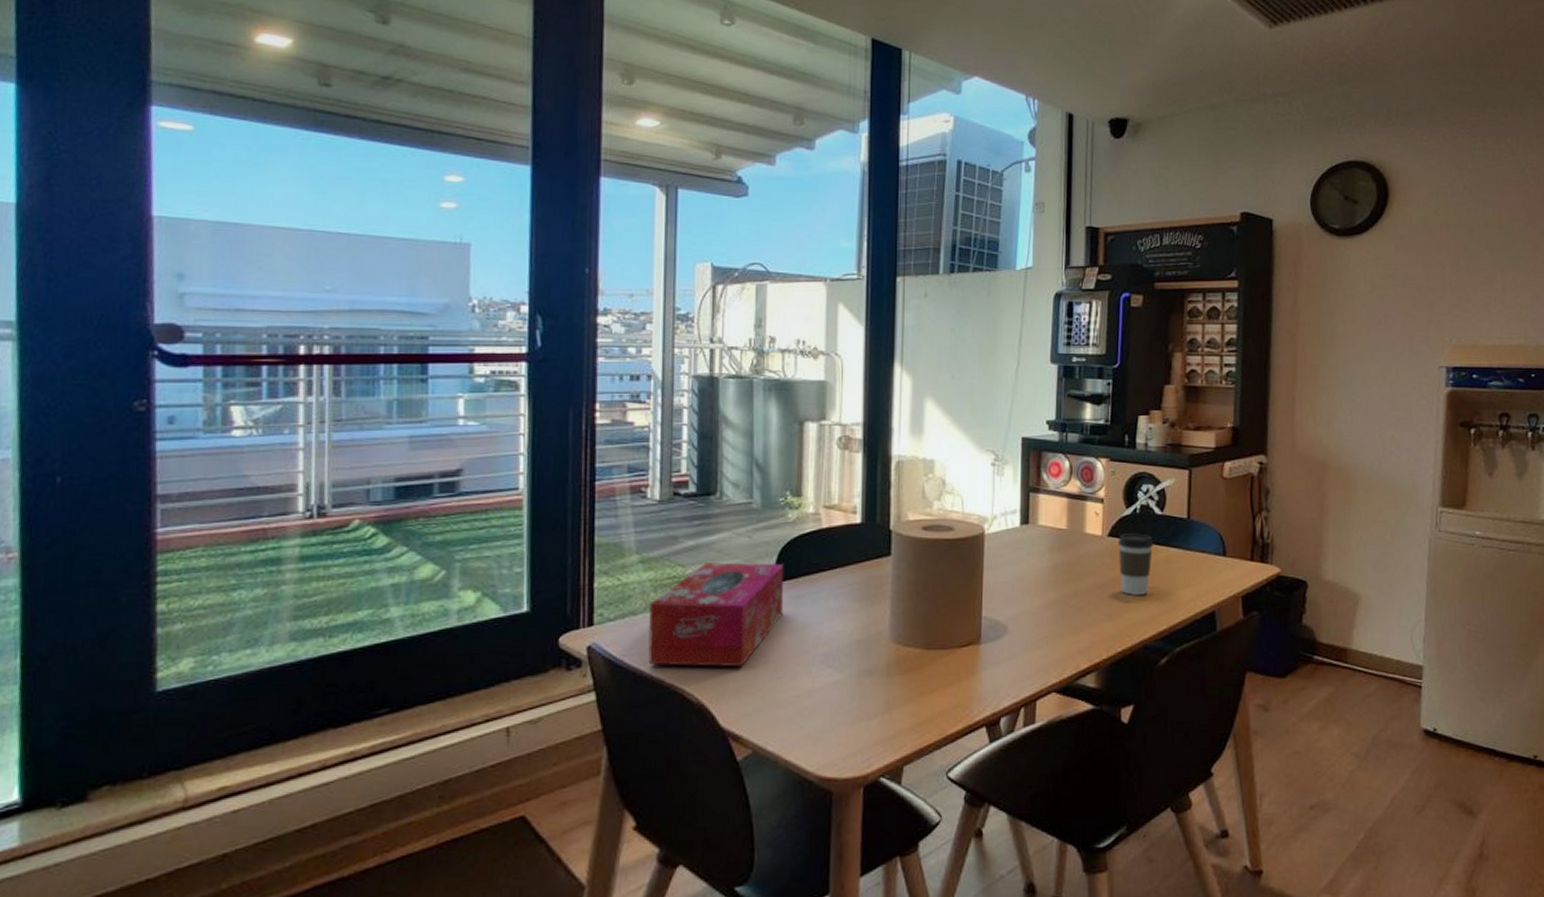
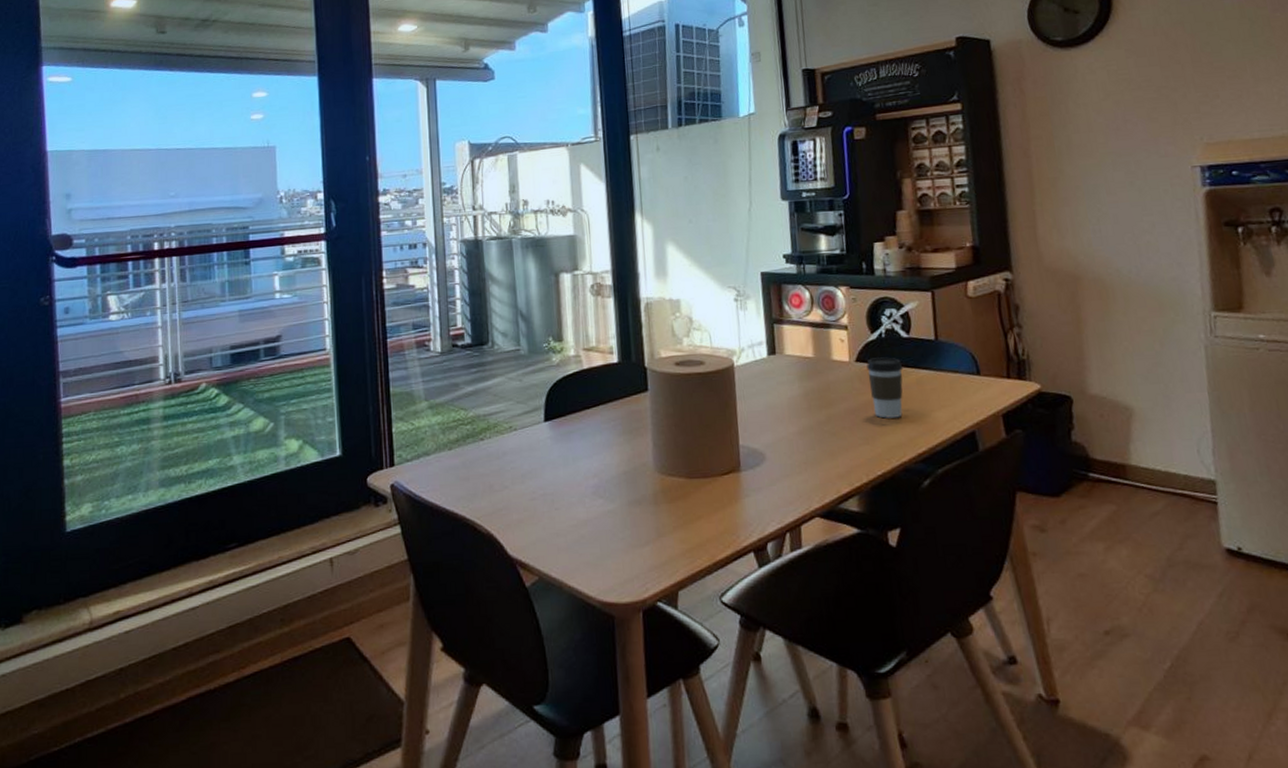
tissue box: present [648,562,784,667] -> none [440,404,556,500]

